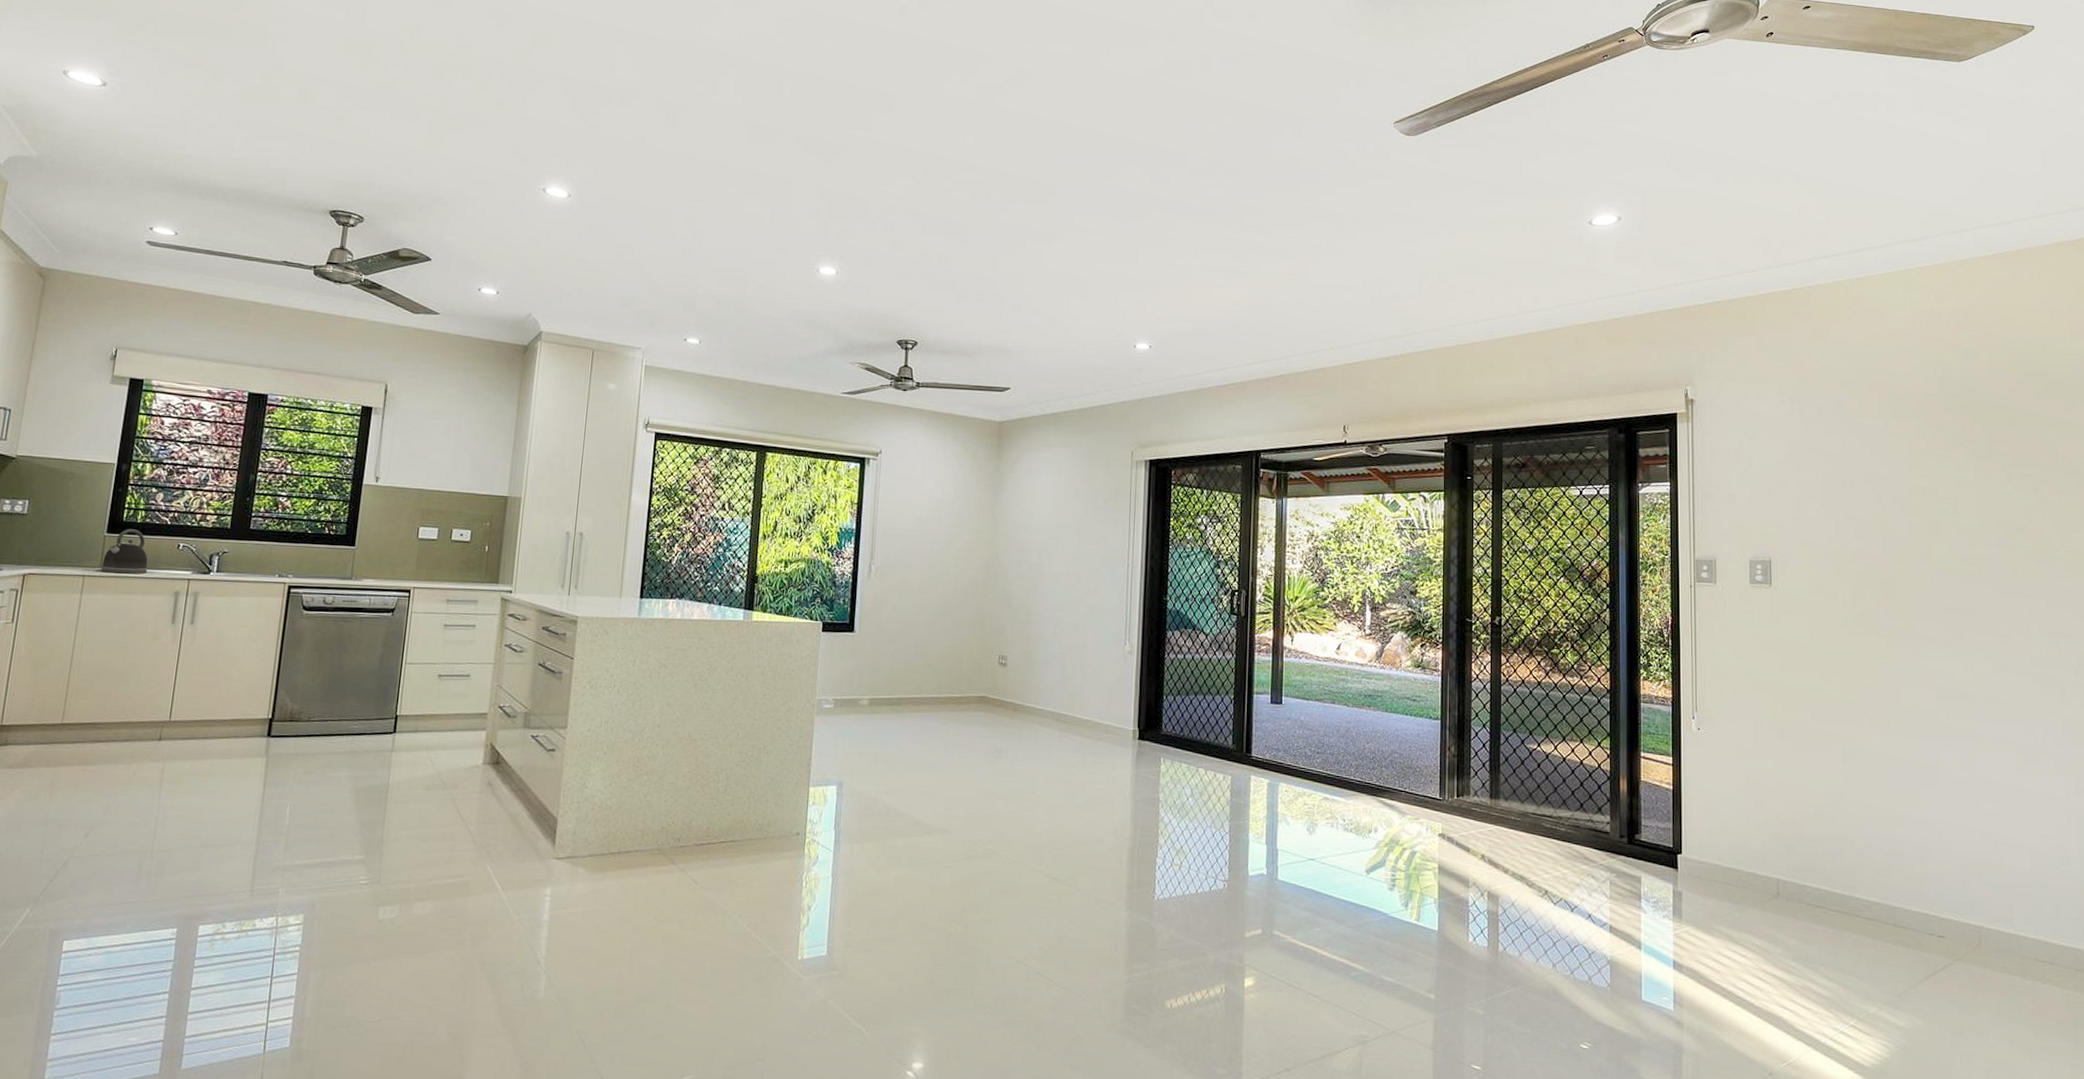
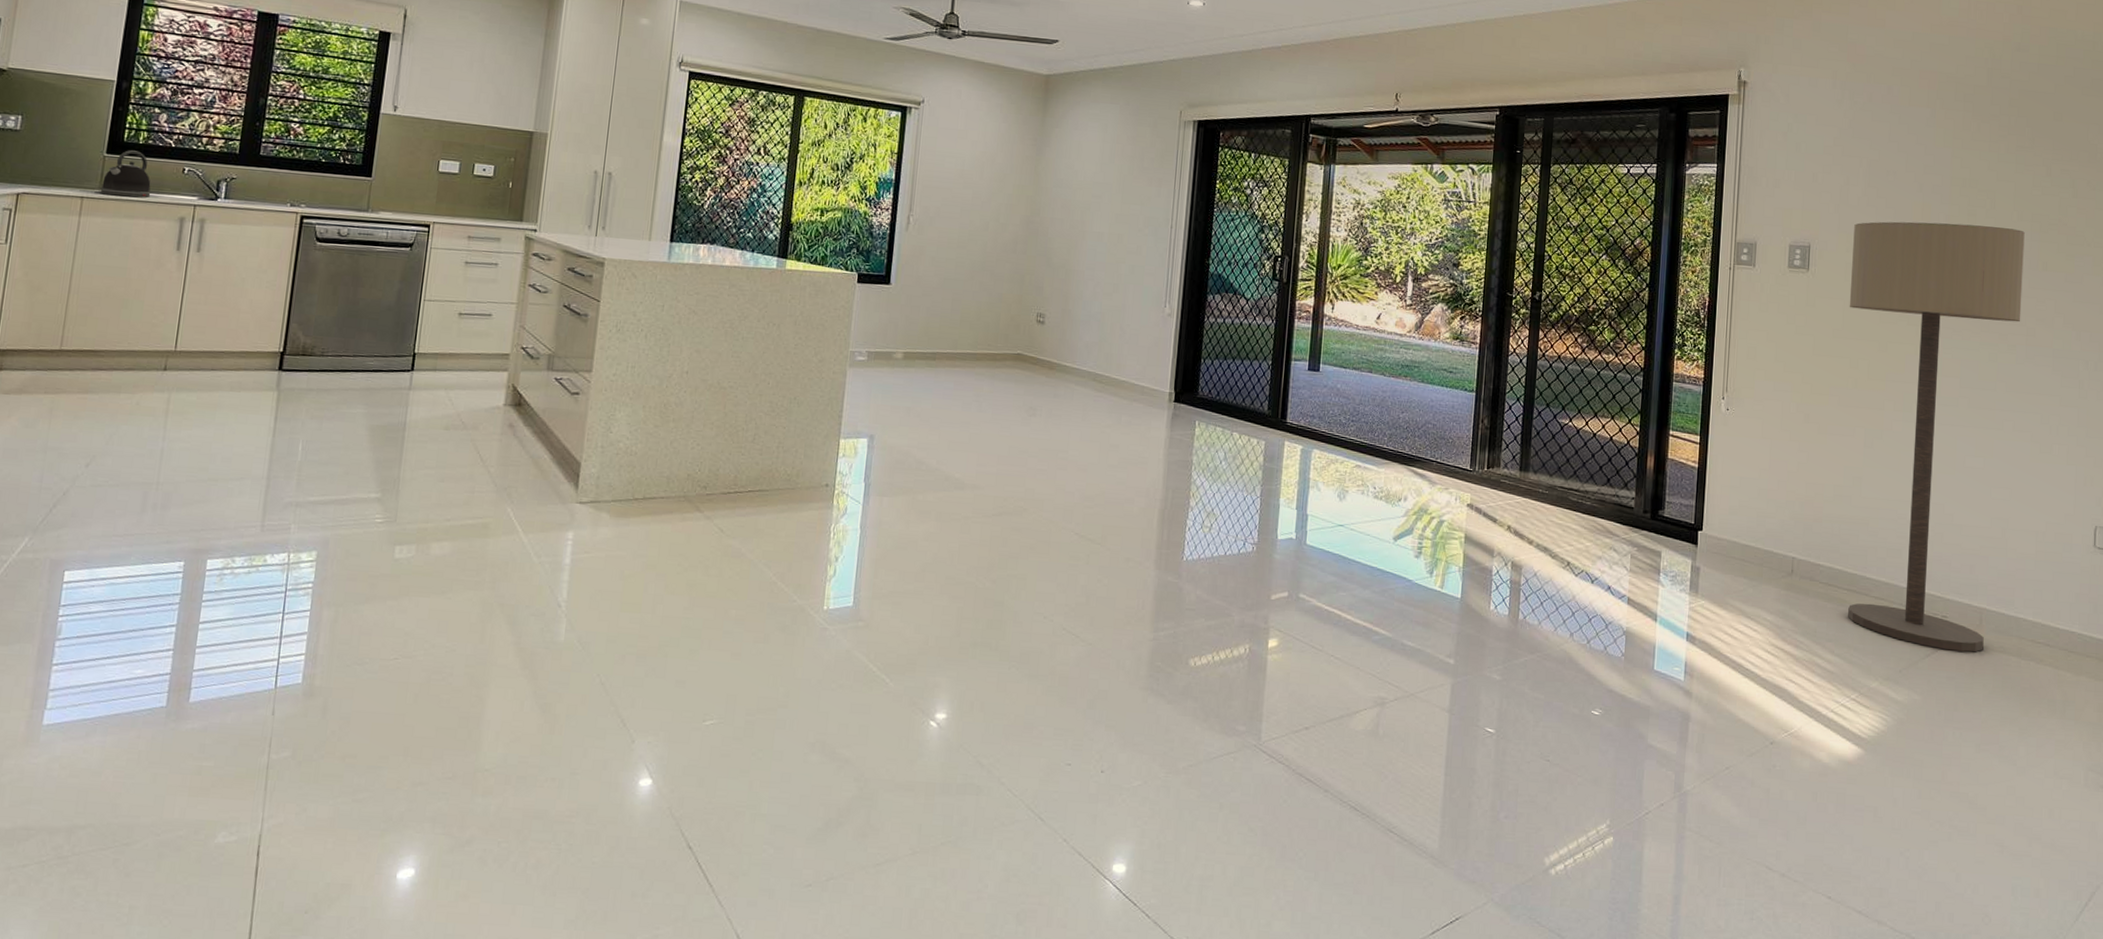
floor lamp: none [1814,532,1995,973] -> present [1848,221,2025,652]

